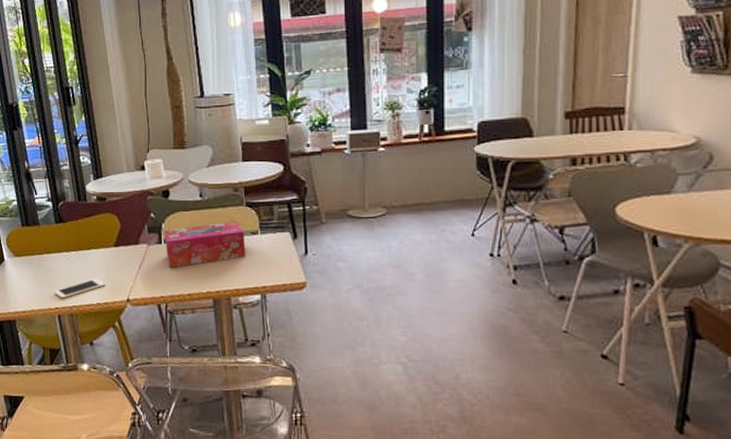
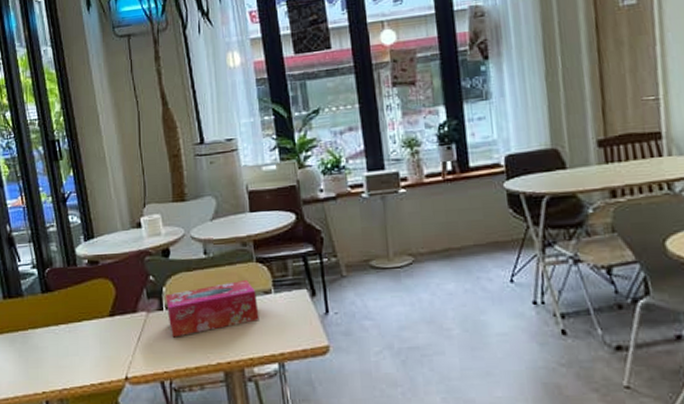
cell phone: present [54,278,105,299] -> none [41,355,100,381]

